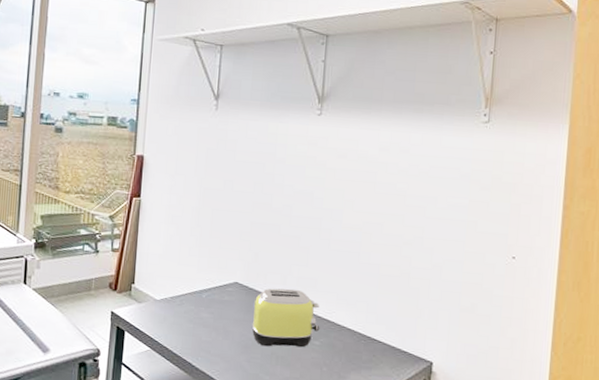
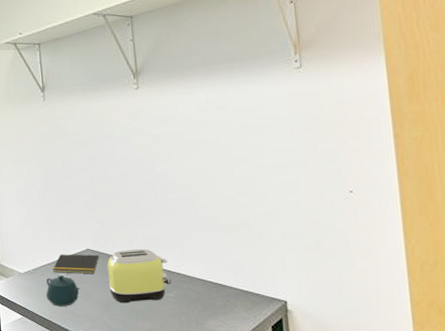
teapot: none [180,306,220,343] -> present [45,274,80,306]
notepad: none [193,284,248,311] -> present [53,254,100,275]

